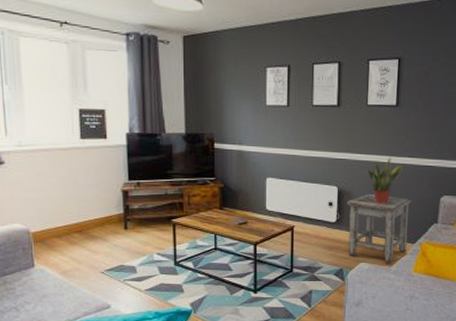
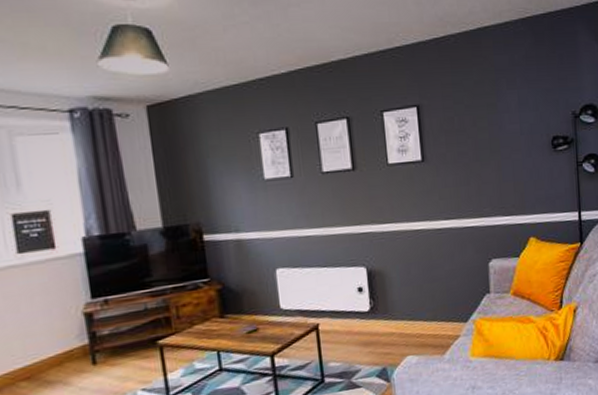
stool: present [347,193,412,265] -> none [380,268,459,353]
potted plant: present [365,157,403,204] -> none [396,223,440,281]

